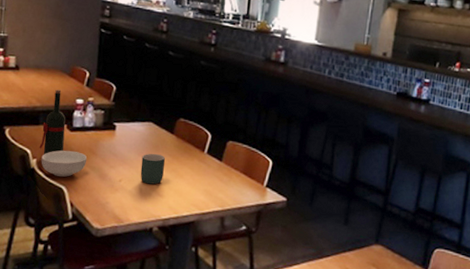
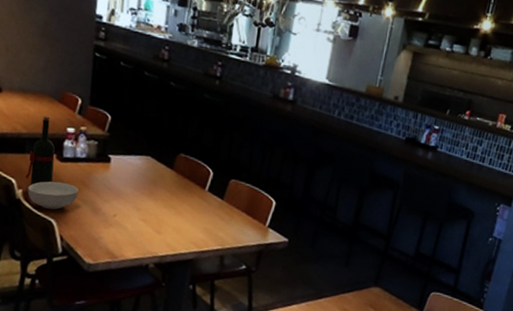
mug: present [140,153,165,185] -> none [136,188,163,221]

